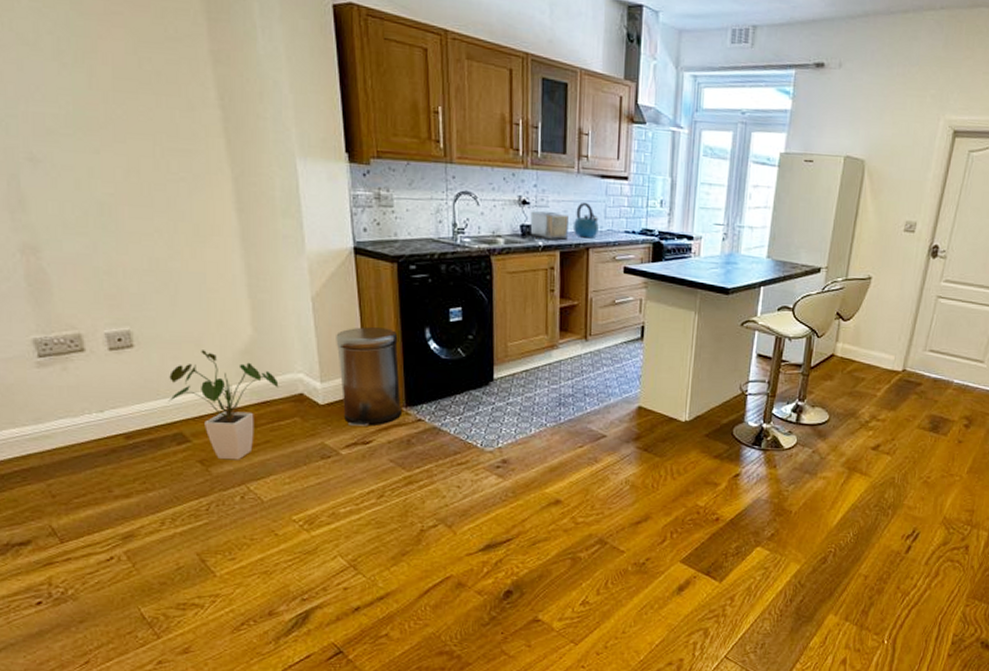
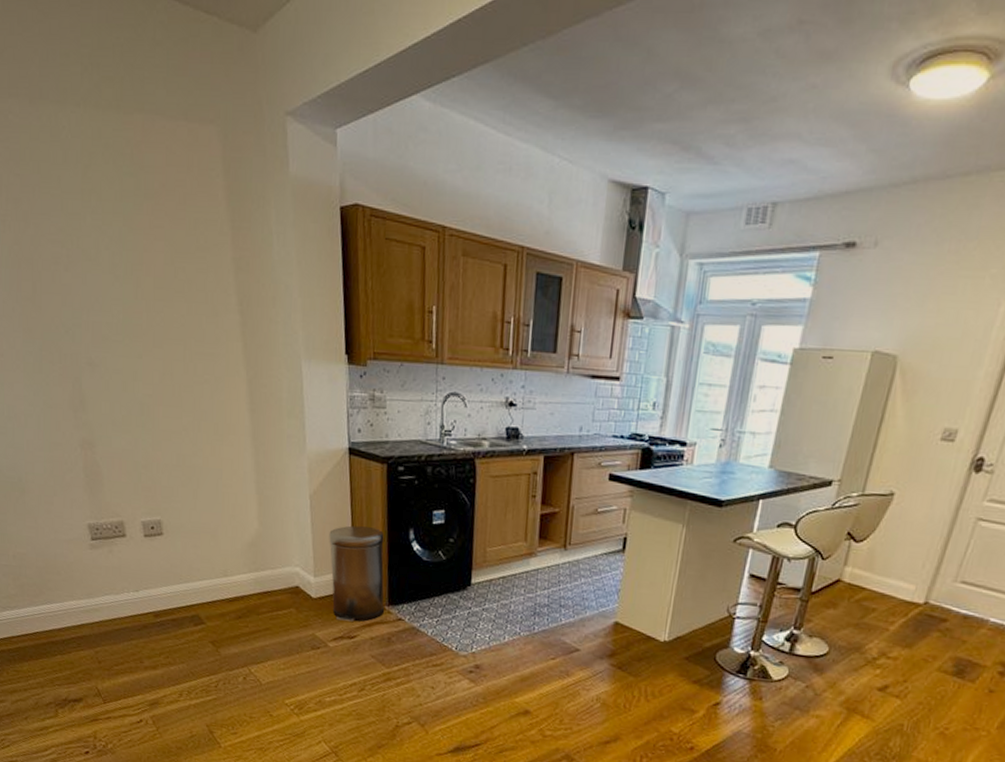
house plant: present [168,350,279,460] -> none [188,540,279,644]
toaster: present [530,210,569,242] -> none [515,412,555,446]
kettle: present [572,202,599,238] -> none [558,404,586,443]

